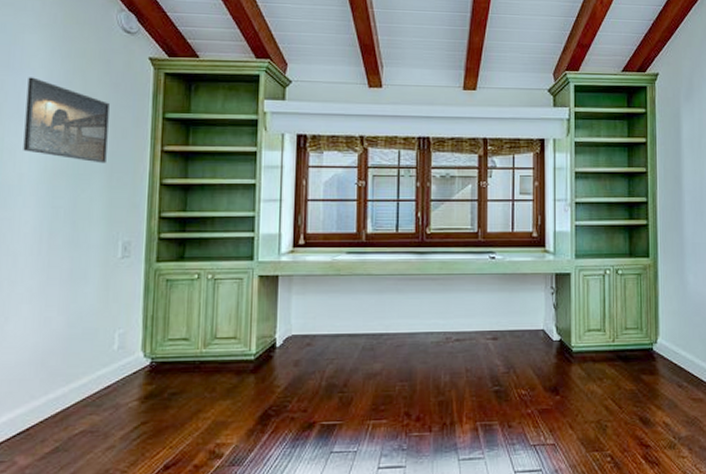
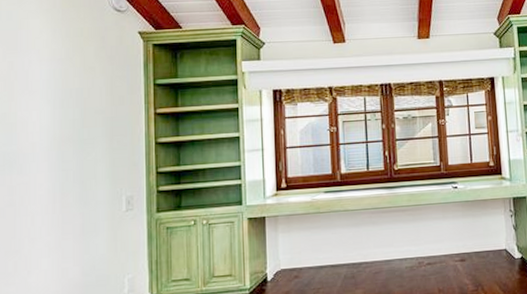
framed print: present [23,77,110,164] -> none [34,57,107,129]

